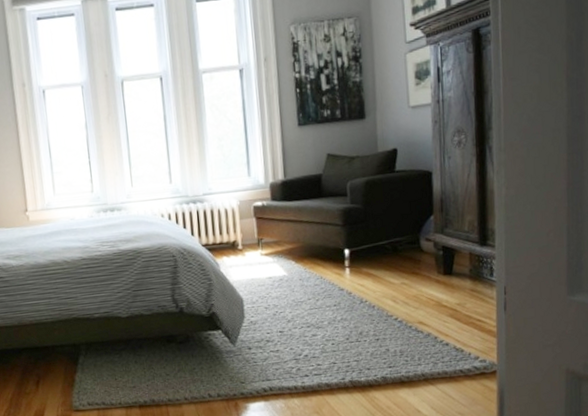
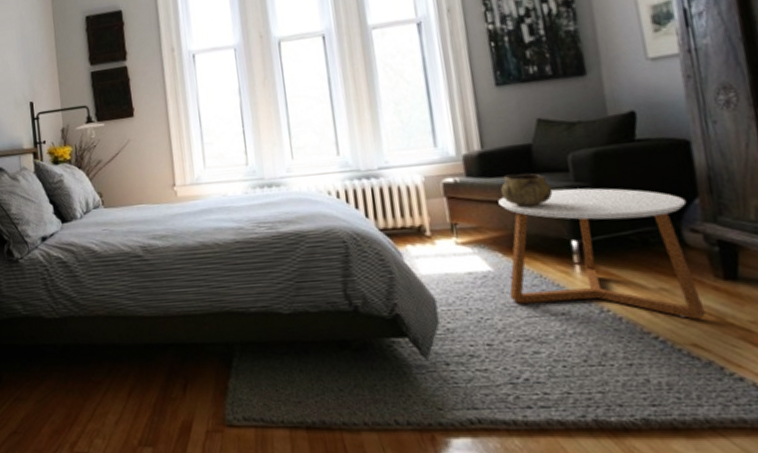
coffee table: none [294,208,430,305] -> present [498,188,706,320]
decorative bowl: none [297,198,334,225] -> present [501,173,553,208]

